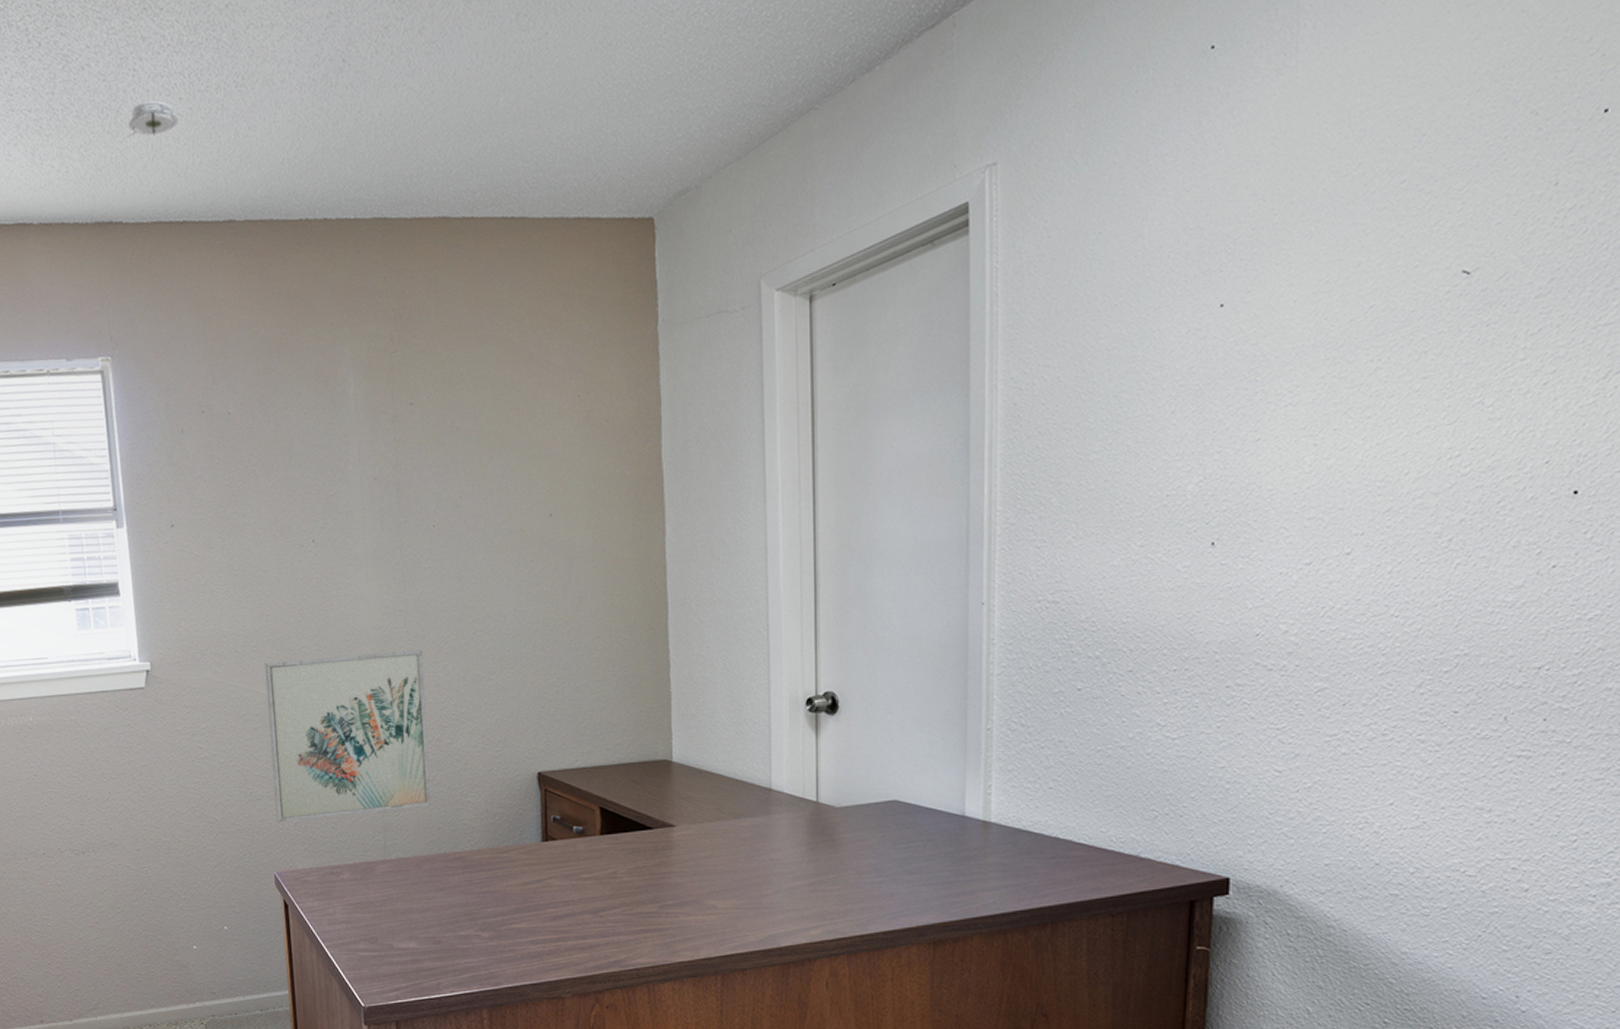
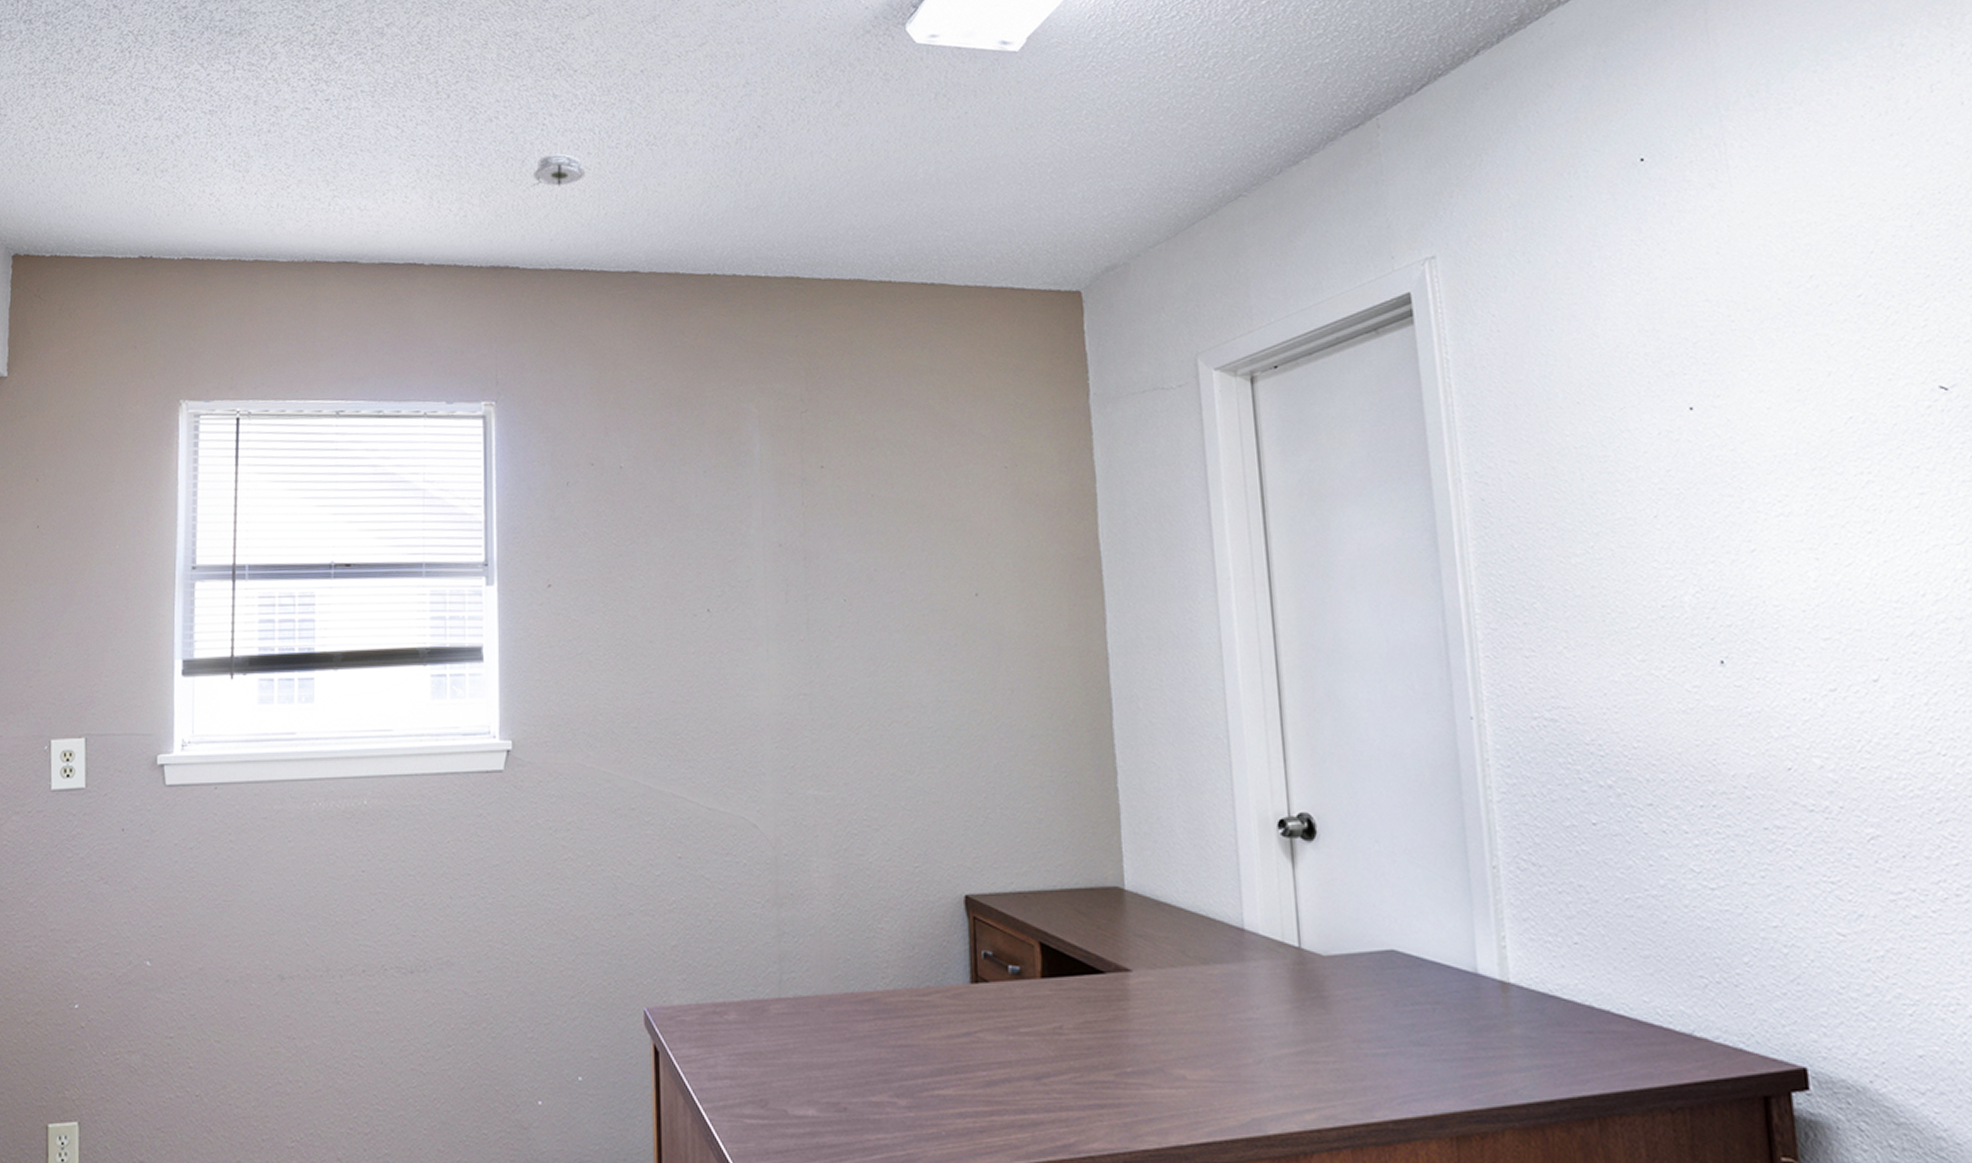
wall art: present [265,649,431,822] -> none [645,740,837,944]

